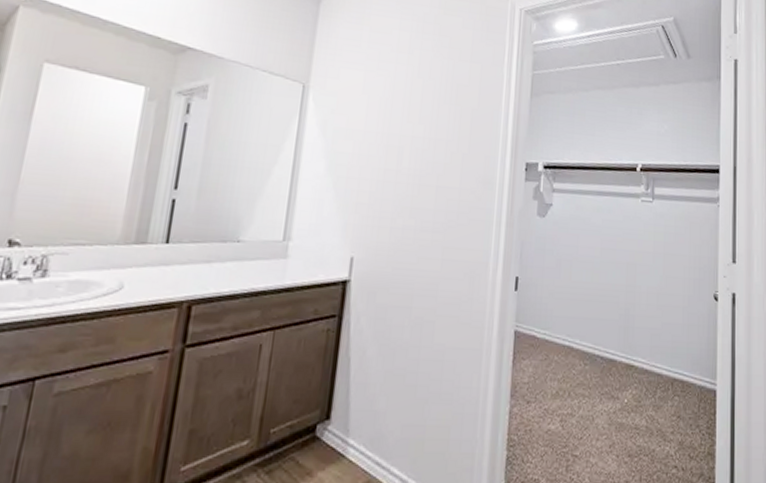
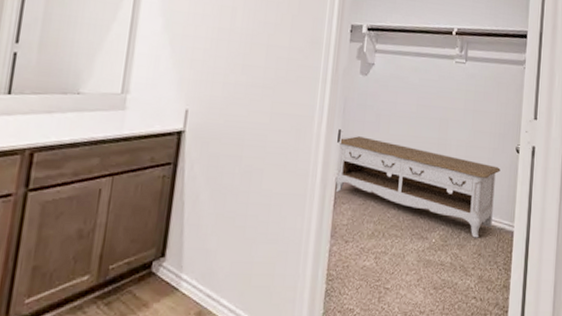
storage bench: none [514,284,698,398] -> present [335,136,501,238]

